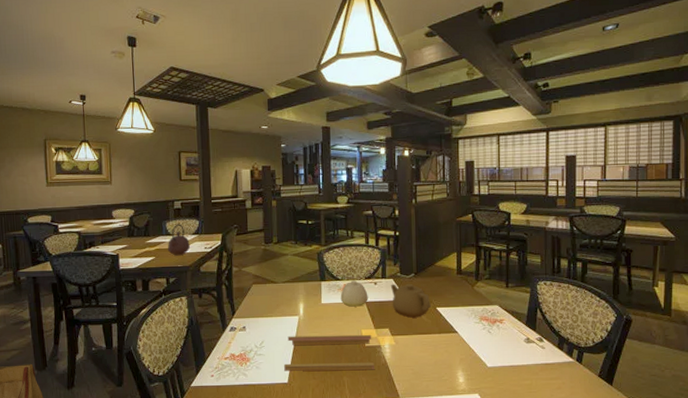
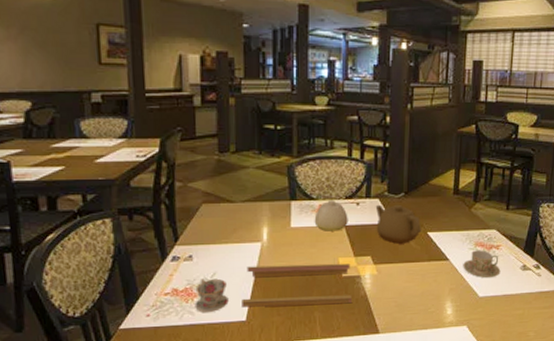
teapot: present [167,224,191,256] -> none [82,123,117,166]
teacup: none [247,346,274,374] -> present [195,278,229,312]
teacup: none [470,324,506,350] -> present [463,250,501,279]

